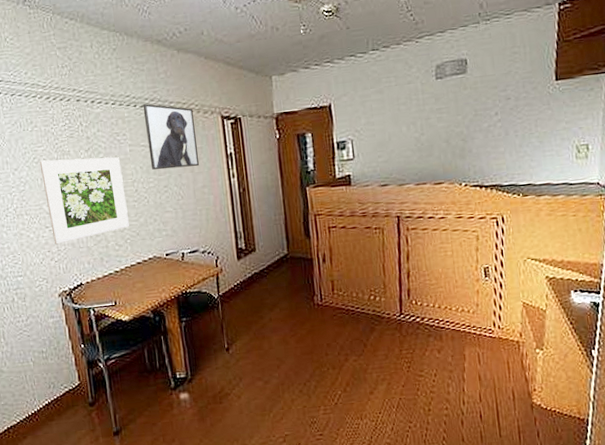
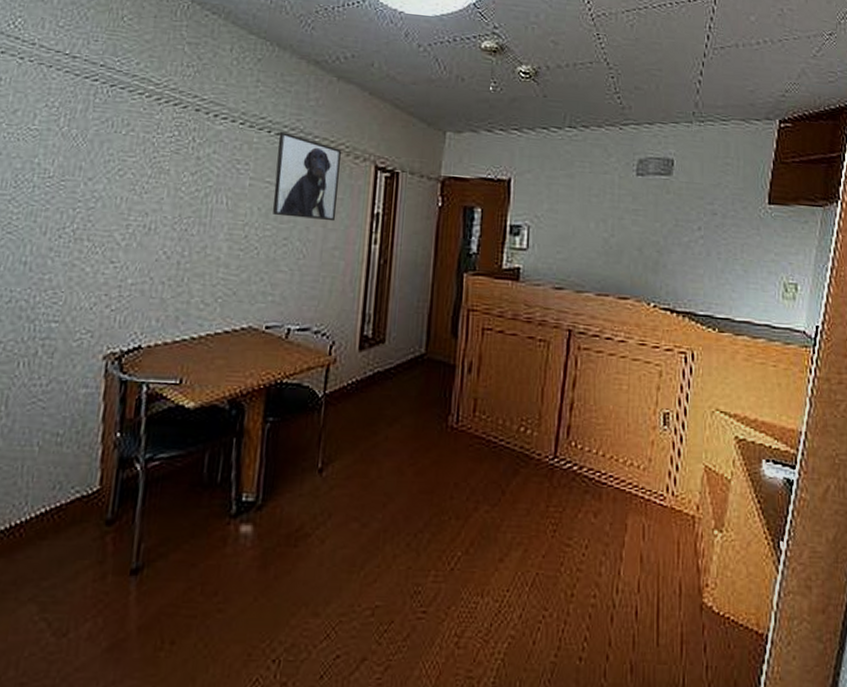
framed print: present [39,157,129,245] -> none [116,175,233,288]

